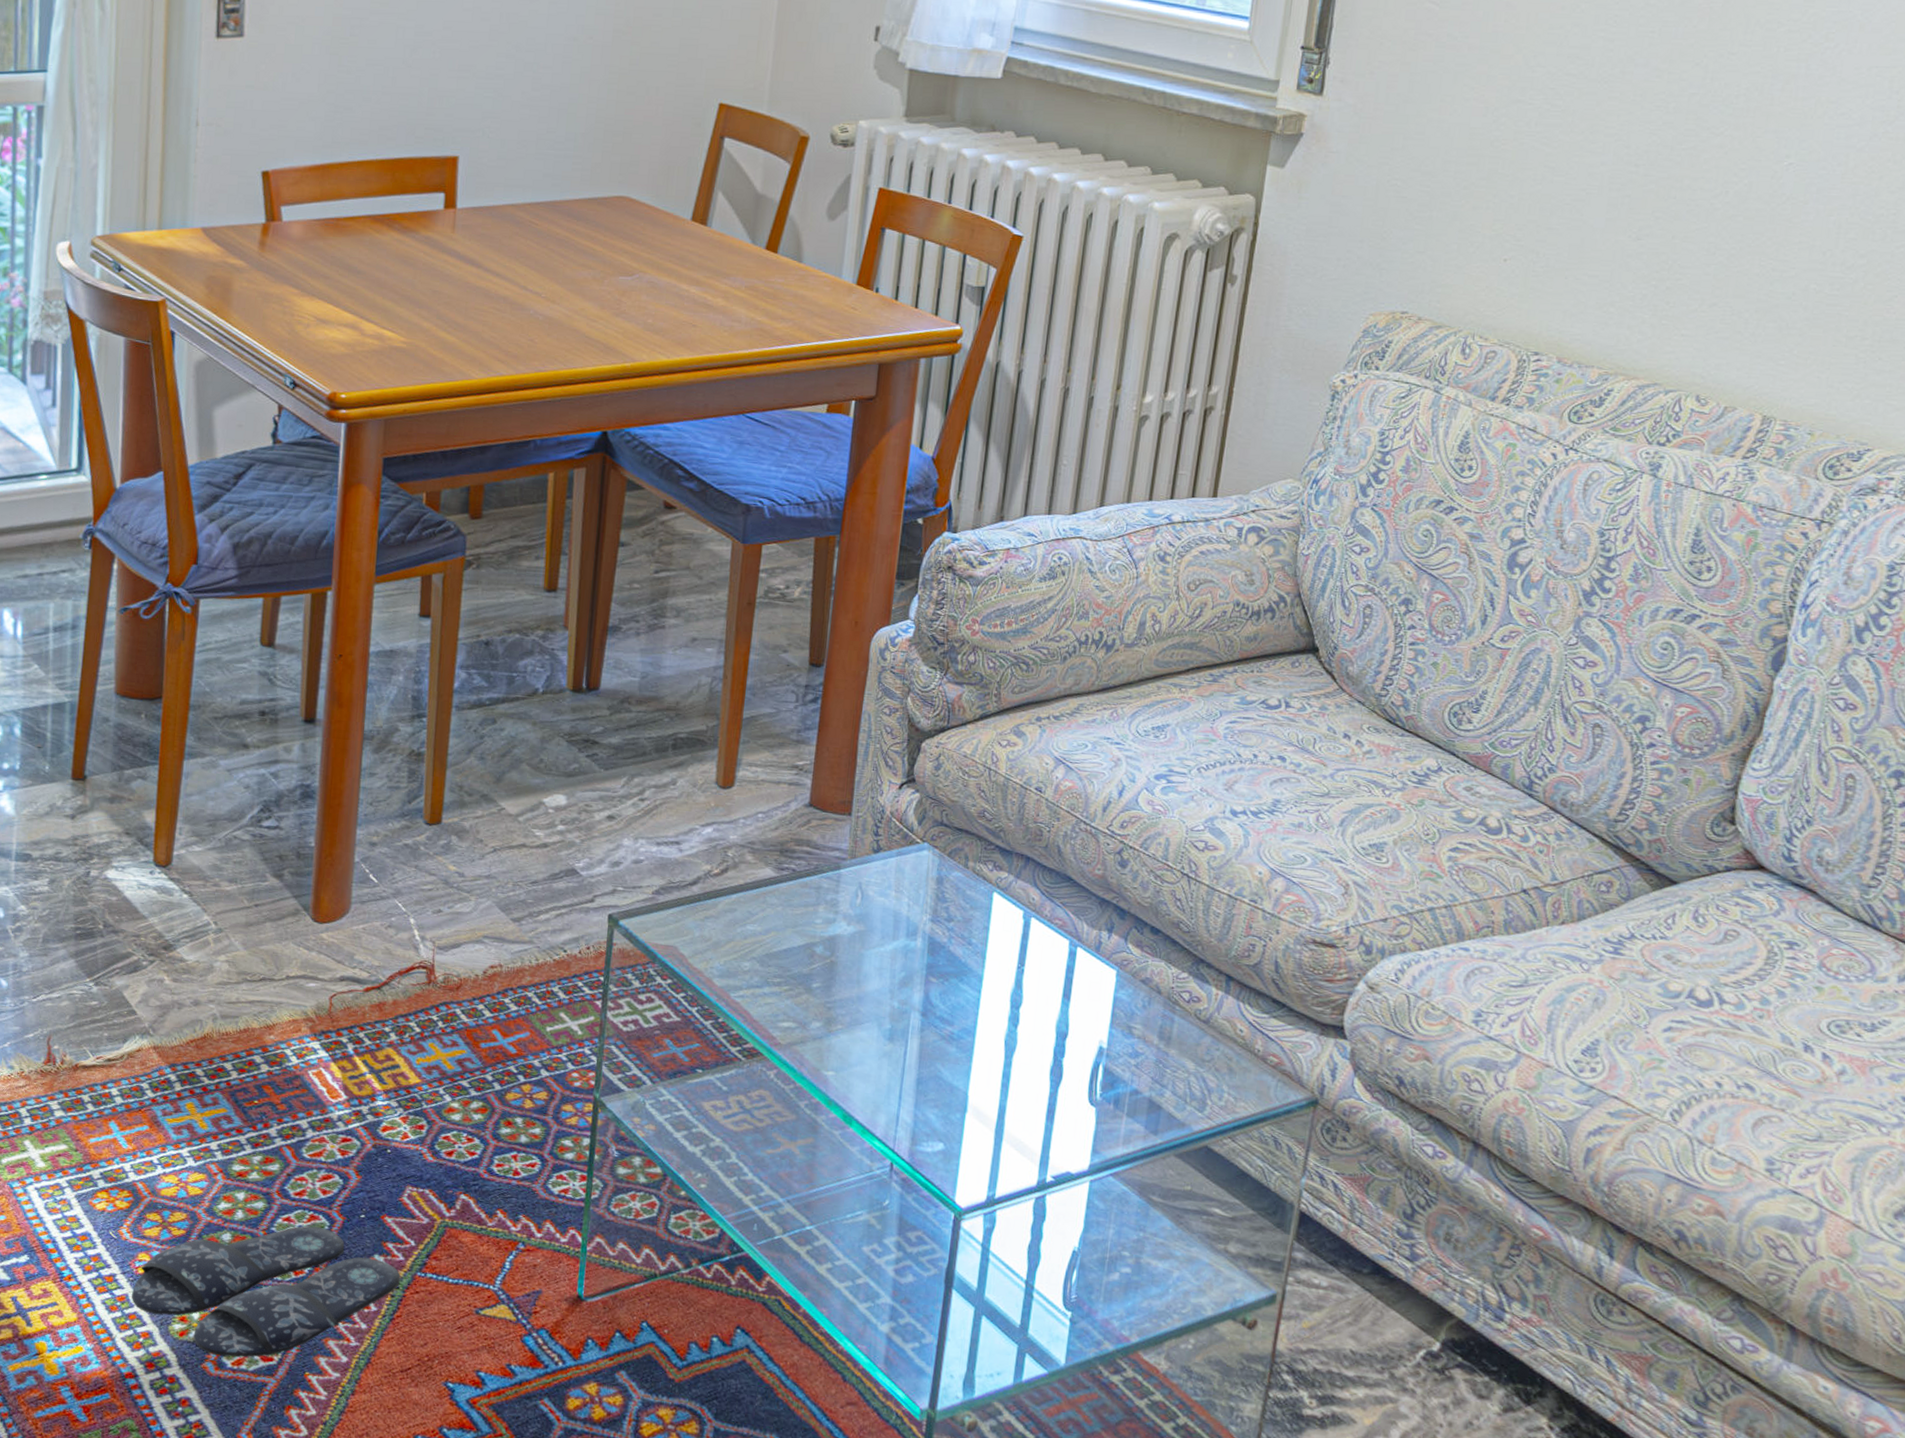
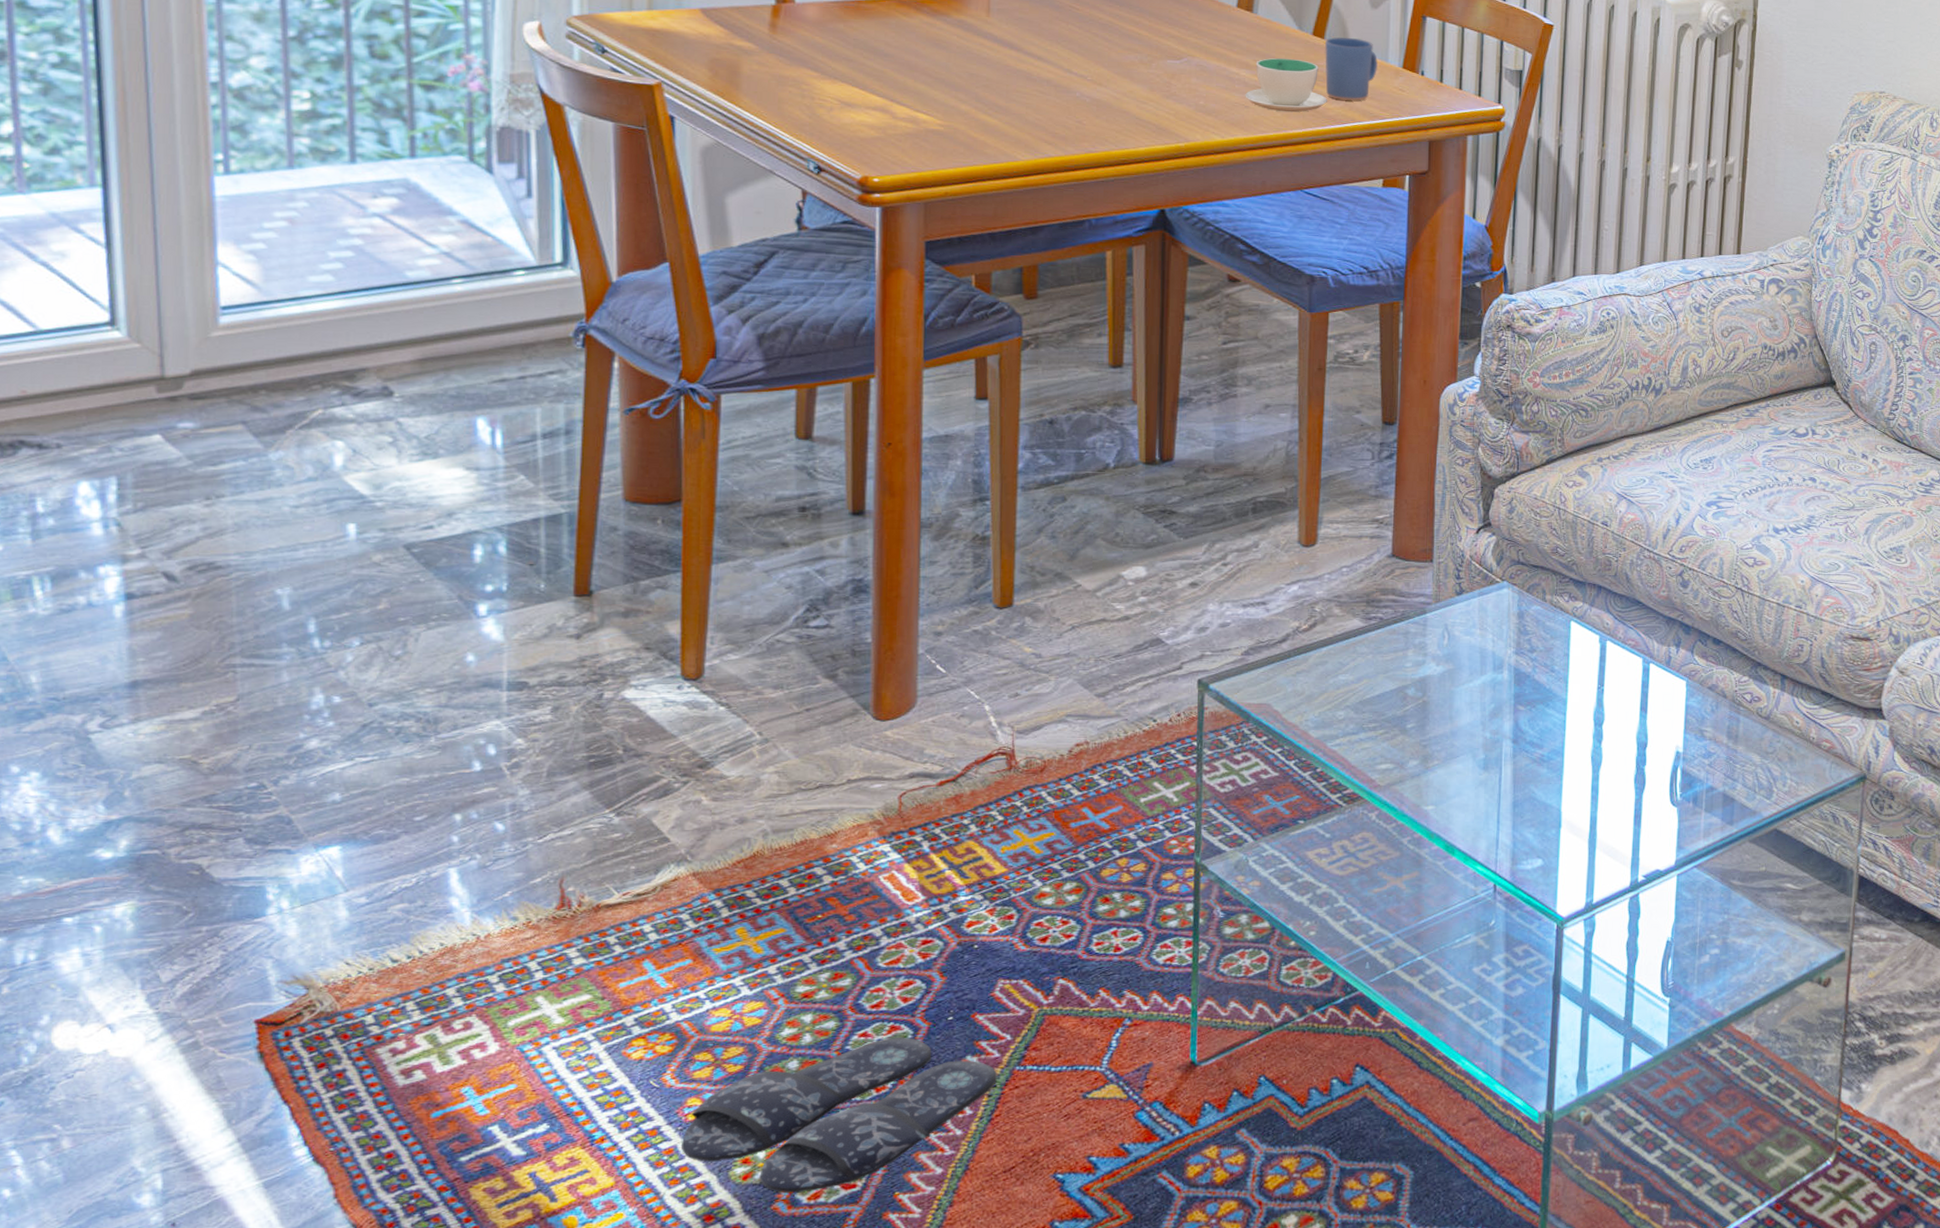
cup: none [693,274,776,332] -> present [1245,58,1327,113]
mug: none [775,251,831,320] -> present [1325,37,1378,101]

